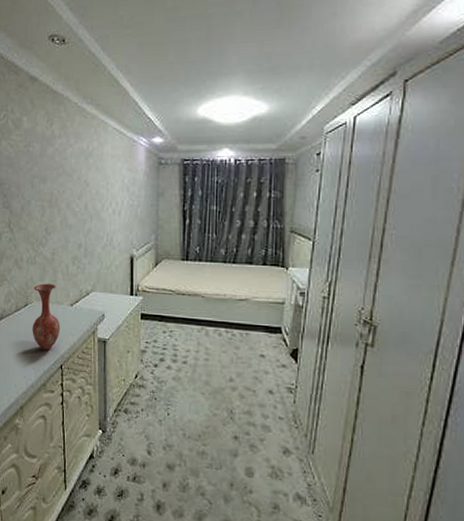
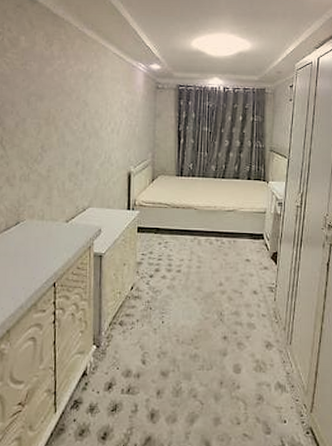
vase: present [32,283,61,351] -> none [23,201,55,270]

